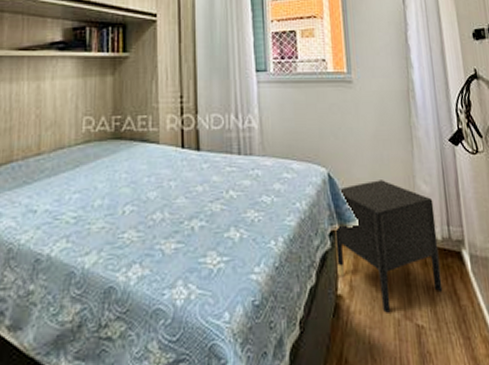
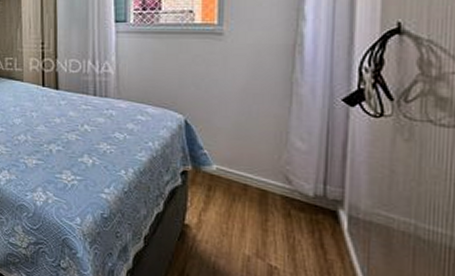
nightstand: present [336,180,443,313] -> none [187,131,309,249]

